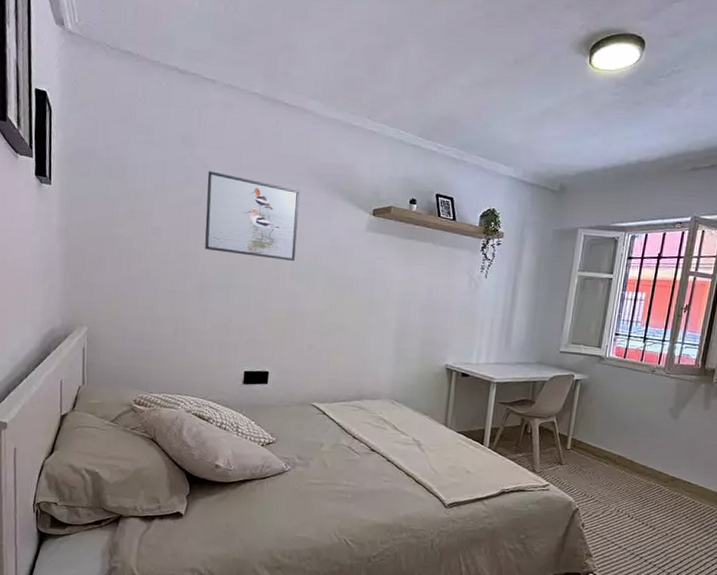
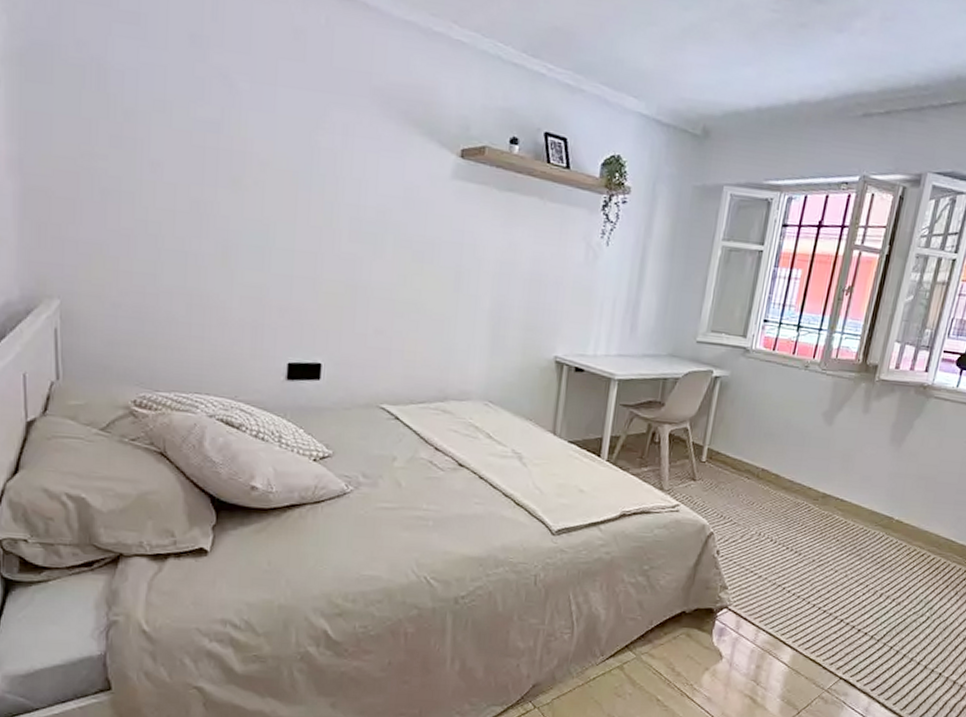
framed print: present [205,171,300,261] -> none [227,84,361,215]

